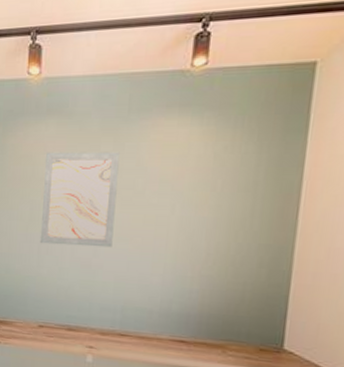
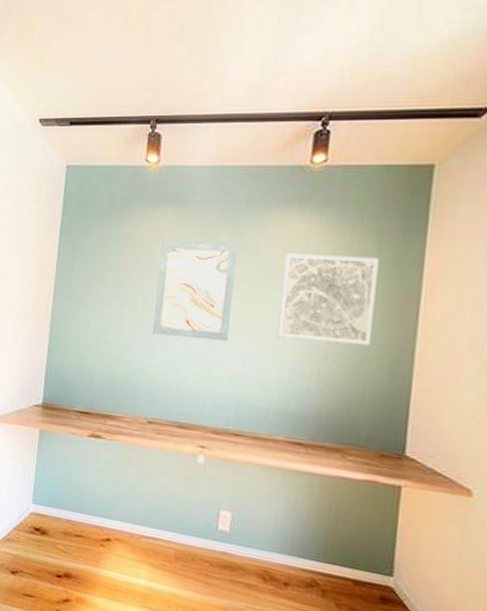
wall art: none [160,159,260,246] -> present [277,253,379,346]

